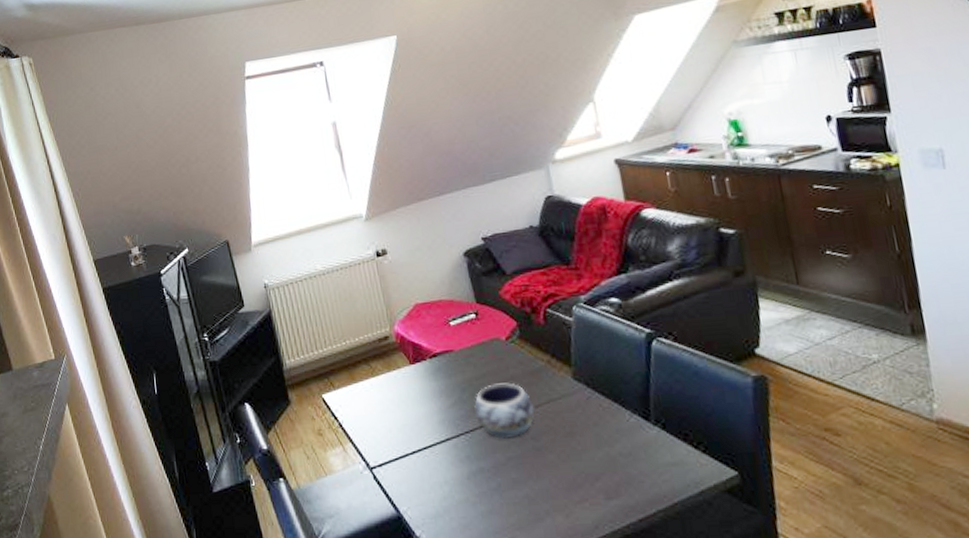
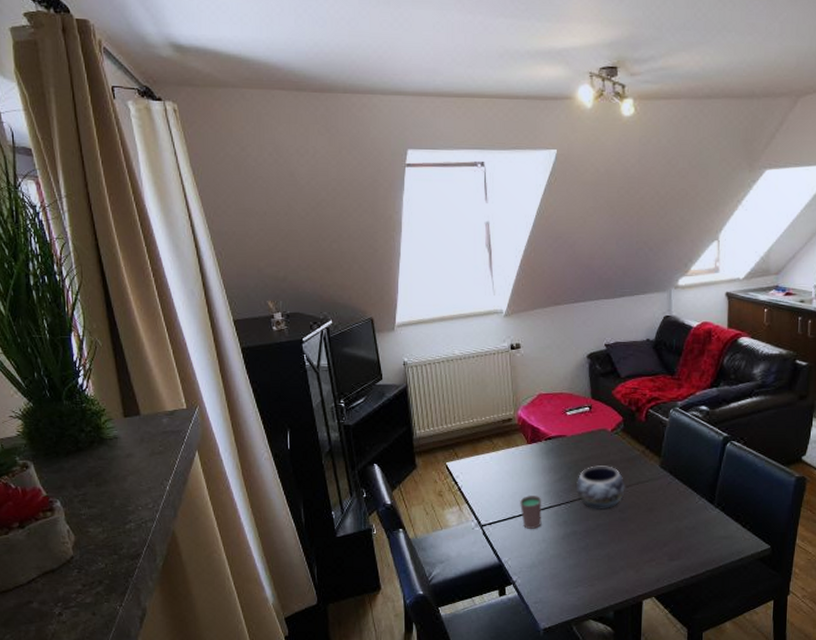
cup: none [411,427,440,469] -> present [520,496,542,529]

